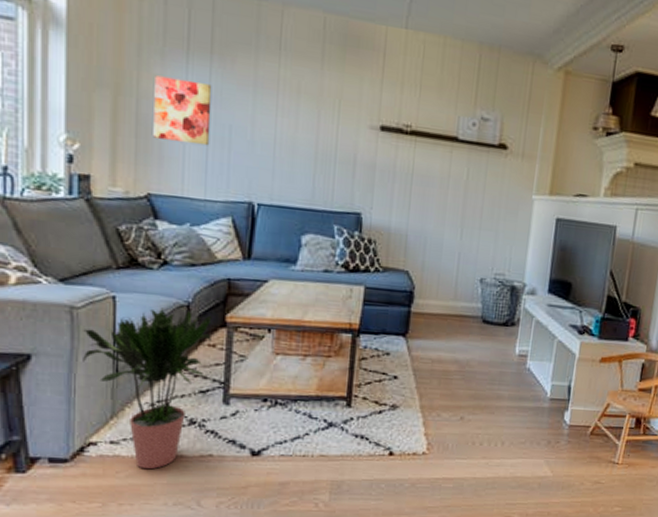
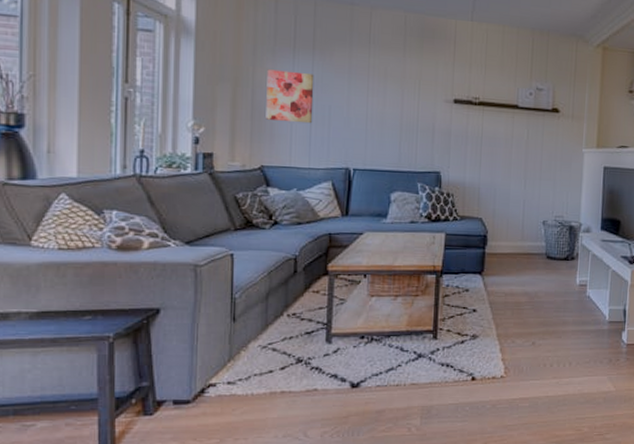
potted plant: present [83,308,213,469] -> none [204,261,316,406]

